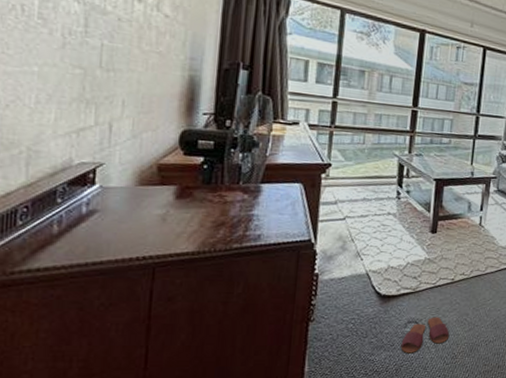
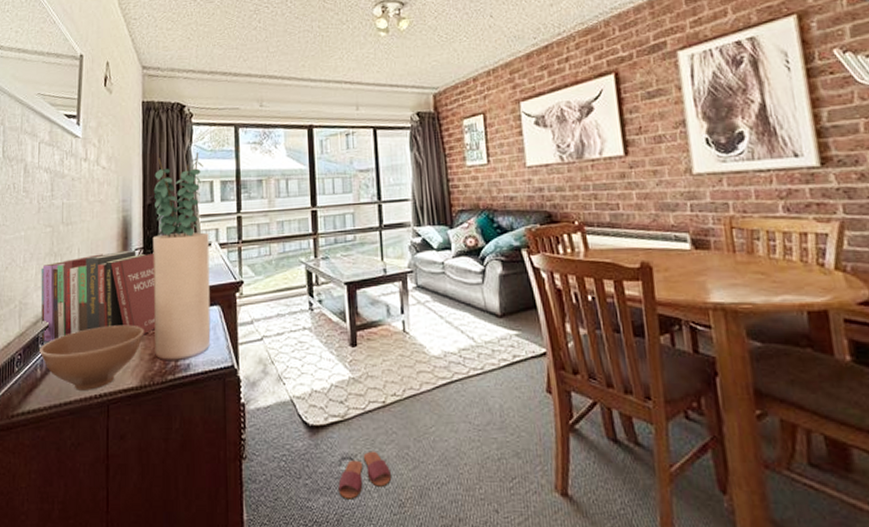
bowl: none [58,188,208,252] -> present [40,325,144,390]
books: none [61,110,228,203] -> present [41,251,156,343]
vase: none [219,22,299,231] -> present [152,152,211,362]

